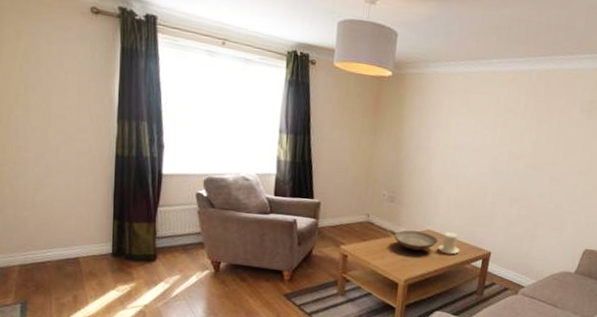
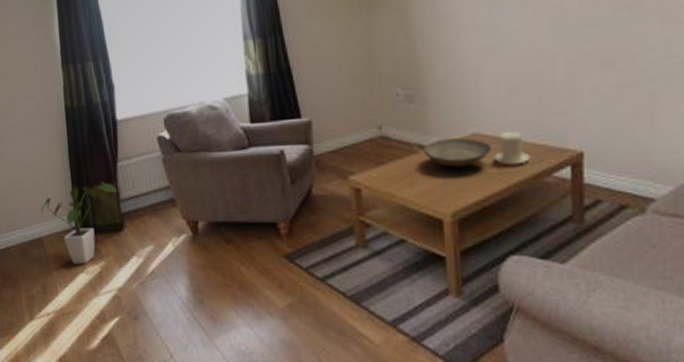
house plant: none [81,221,154,284] -> present [41,182,117,265]

